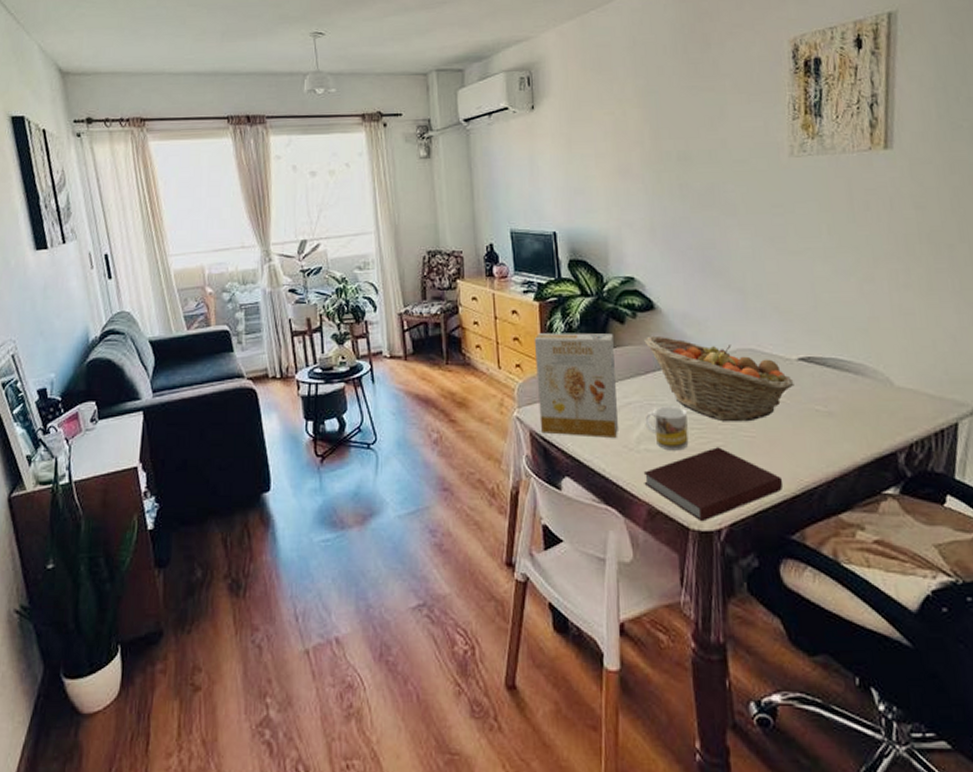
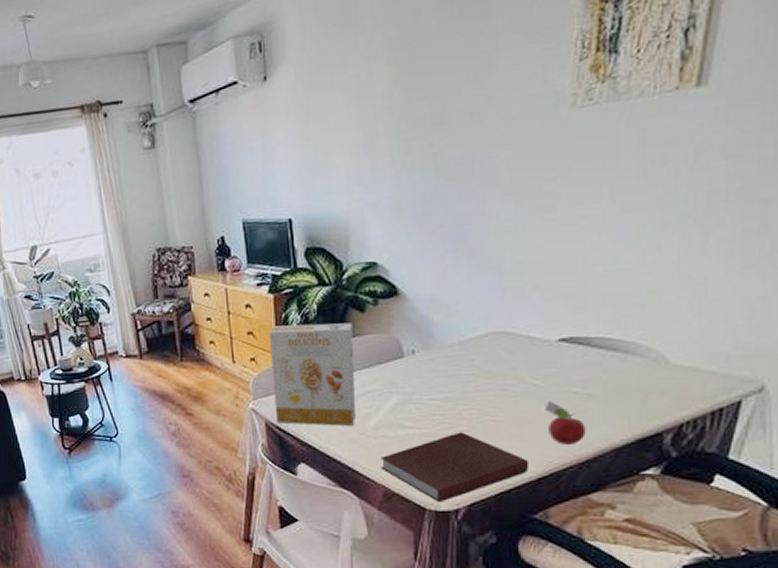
fruit basket: present [644,335,794,422] -> none [386,322,551,407]
mug: present [644,406,689,451] -> none [383,393,430,437]
fruit: none [792,418,831,464] -> present [545,401,586,446]

